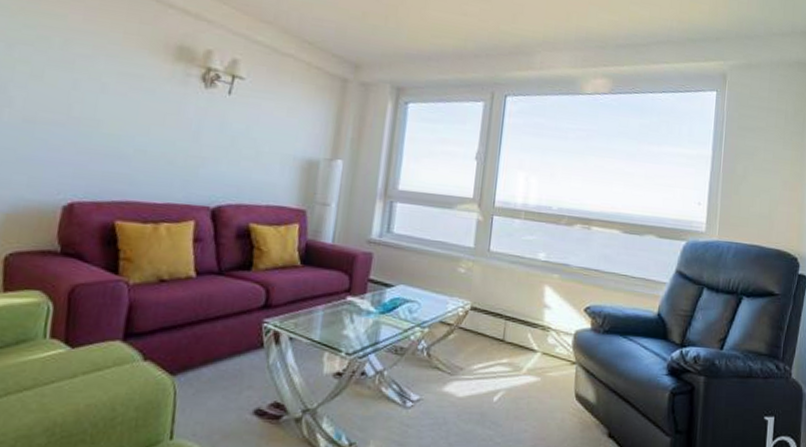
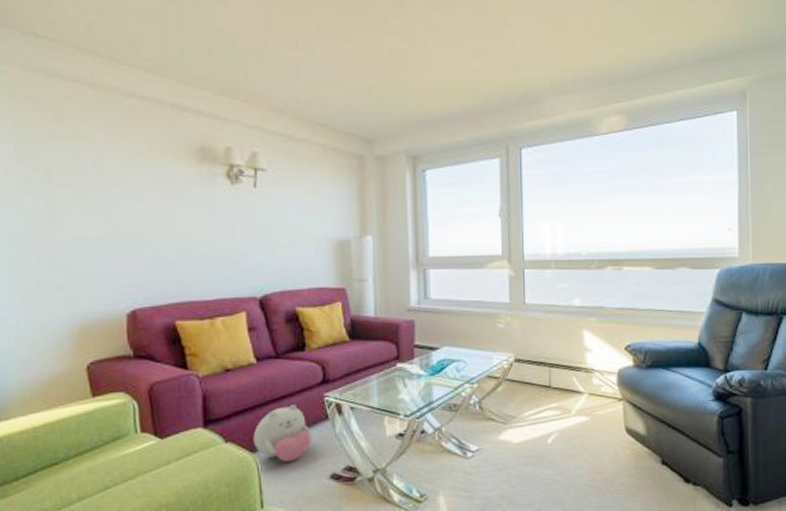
plush toy: none [175,327,242,390] -> present [253,405,312,462]

